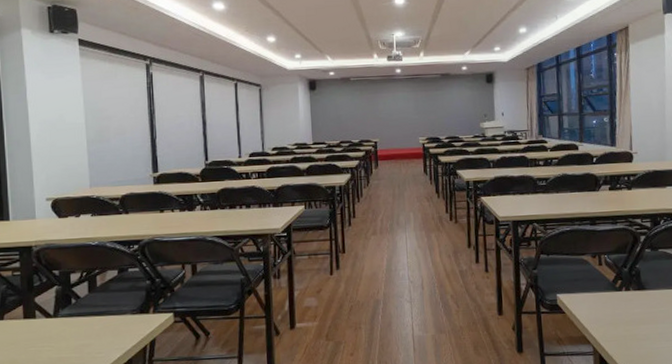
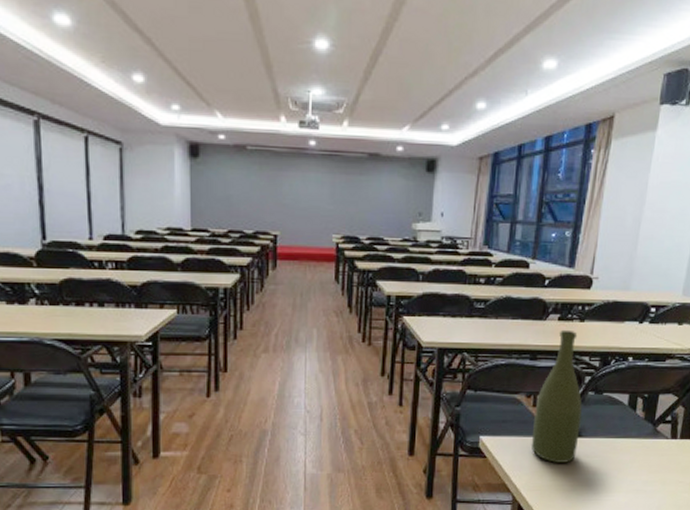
bottle: none [601,197,644,315] -> present [531,329,583,463]

